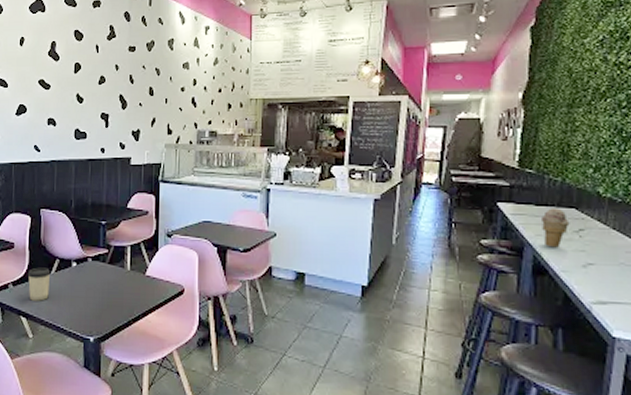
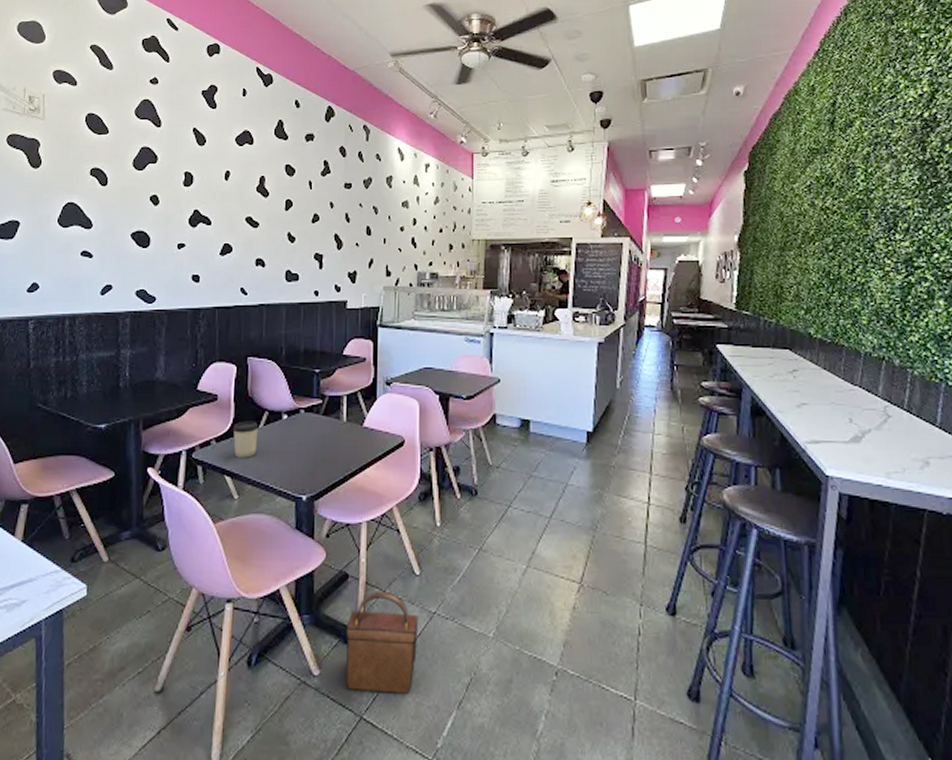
ice cream cone: present [542,208,570,248] -> none [758,349,785,389]

